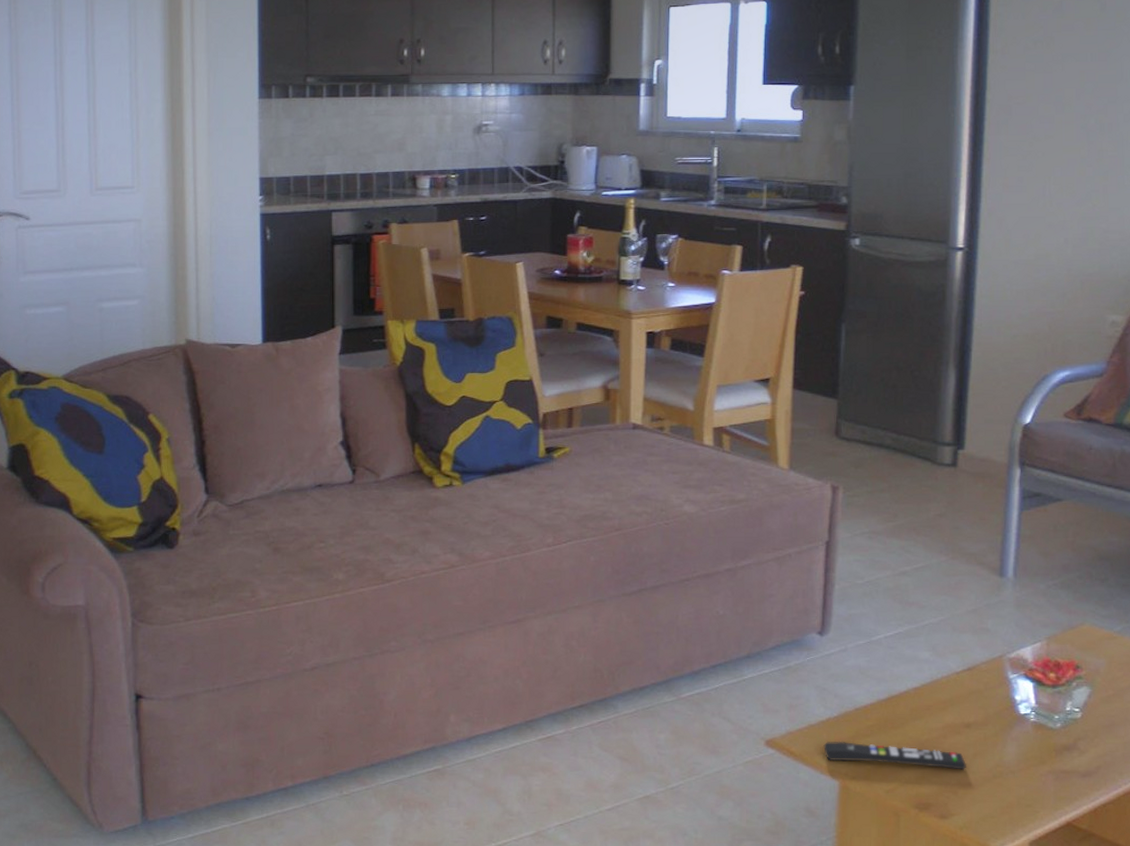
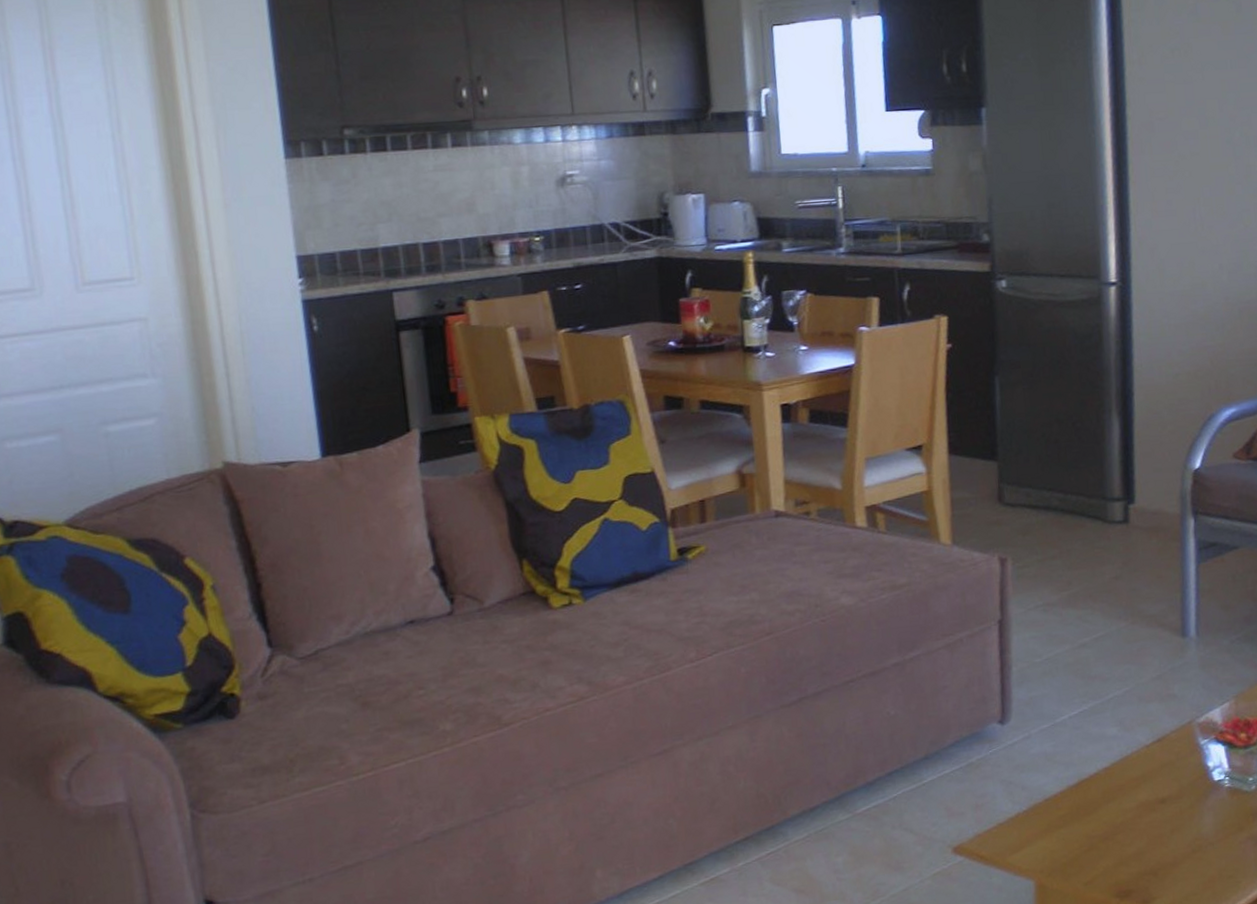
remote control: present [823,741,966,770] -> none [1015,830,1164,861]

